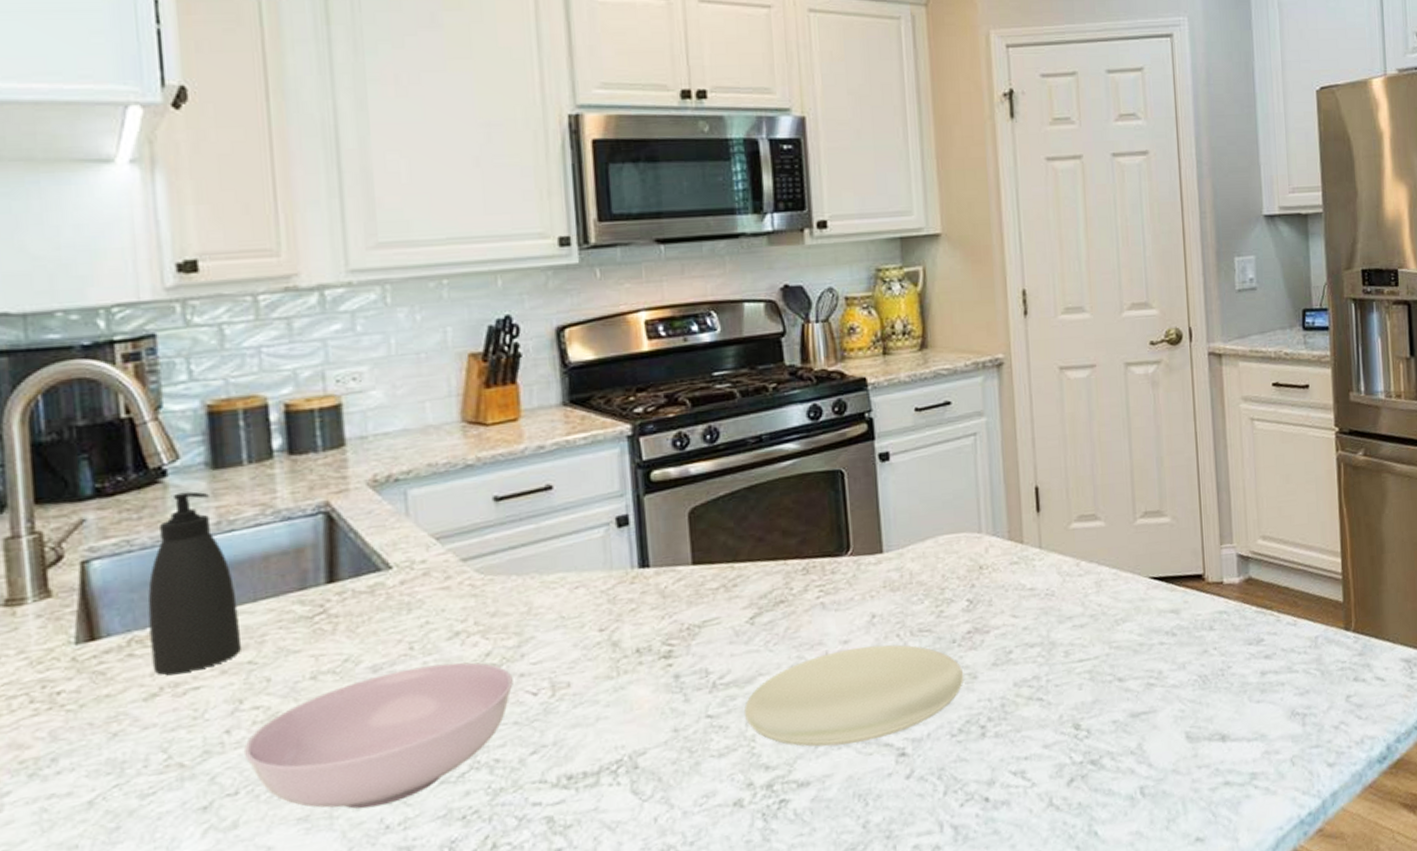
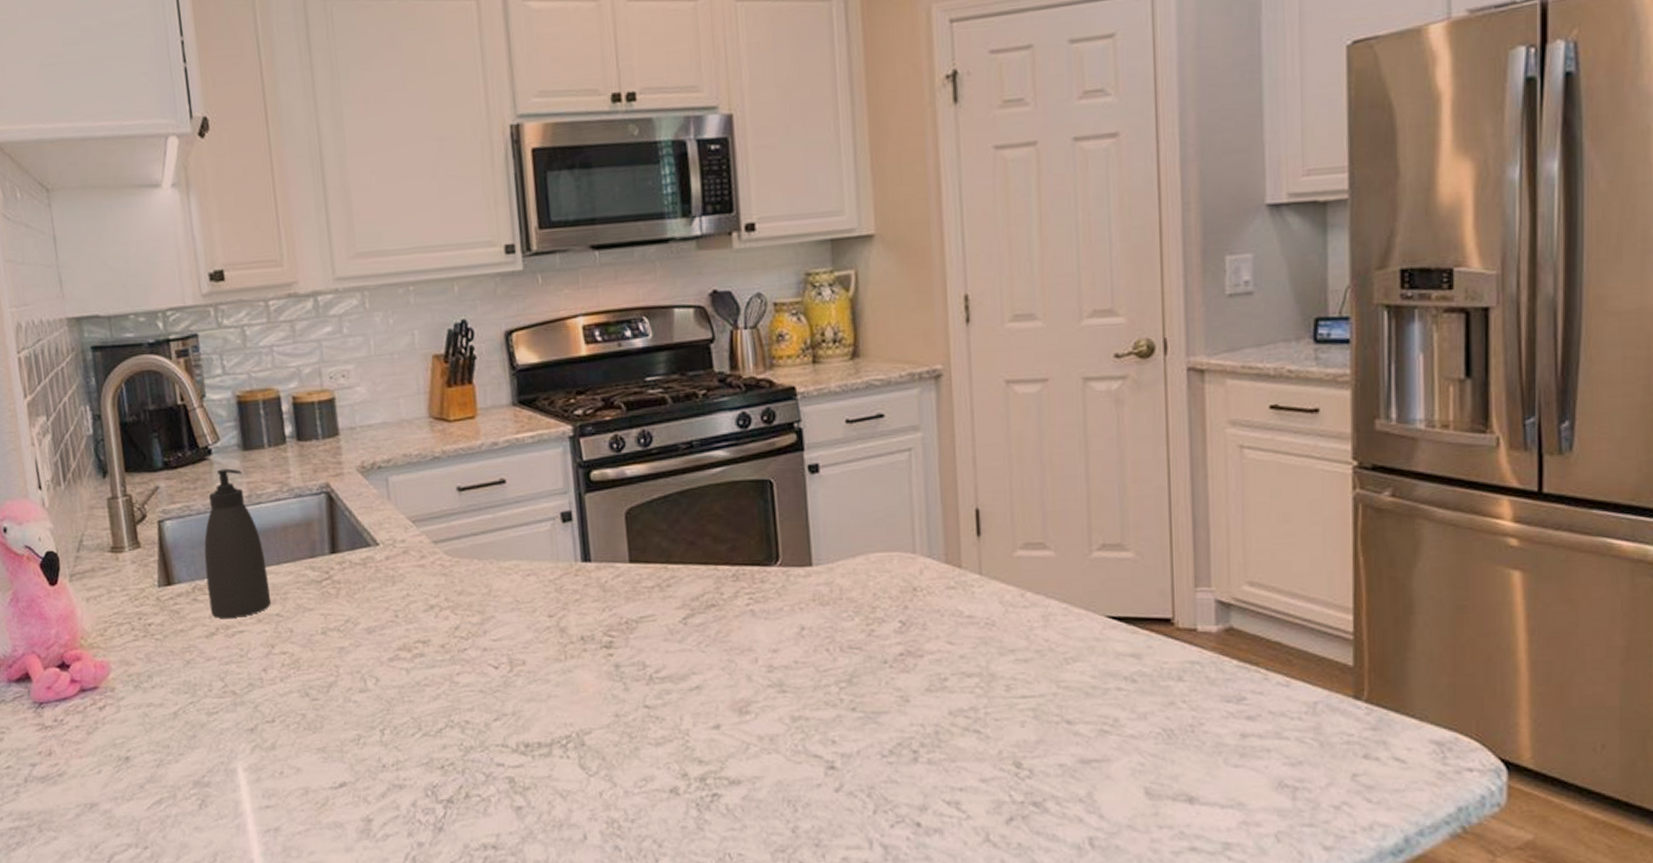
bowl: present [243,662,513,809] -> none [276,632,478,748]
plate: present [744,644,964,747] -> none [679,658,896,750]

